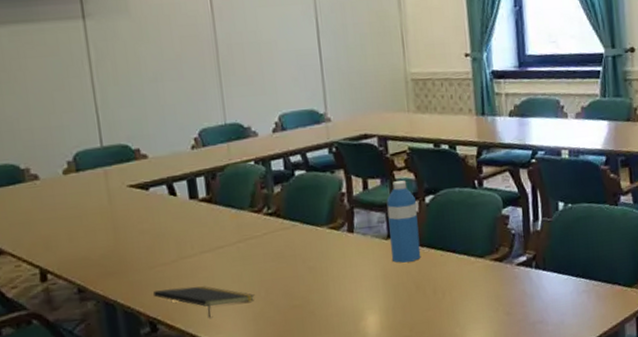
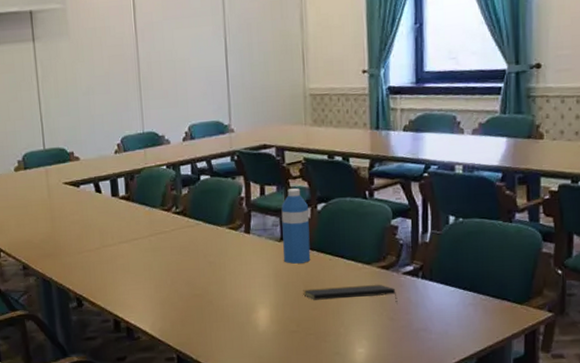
notepad: present [152,285,255,318] -> none [80,271,162,299]
notepad: none [414,277,513,301] -> present [303,284,398,304]

